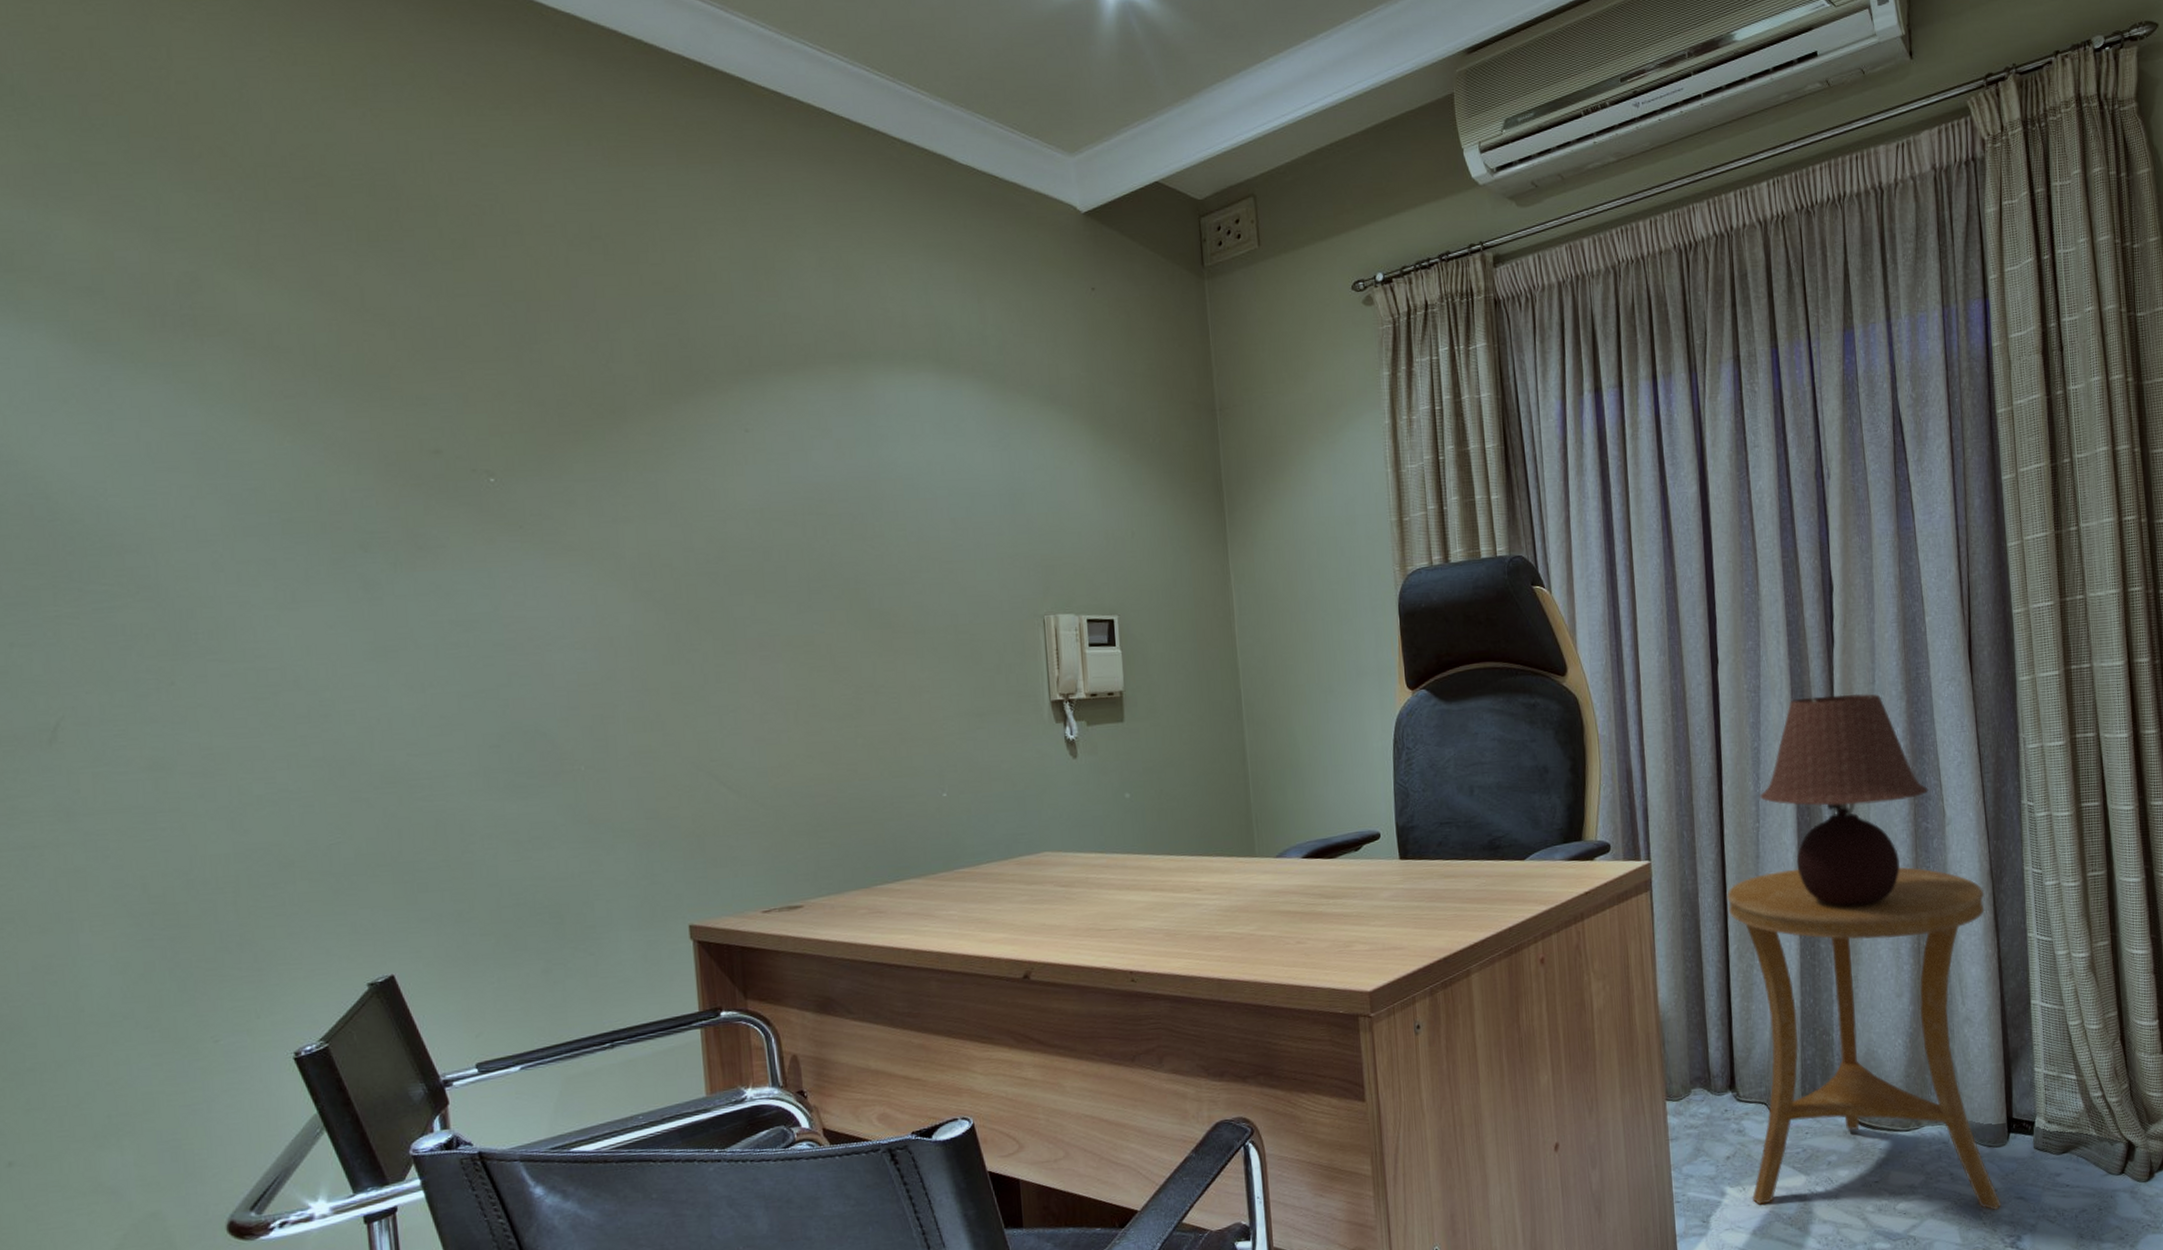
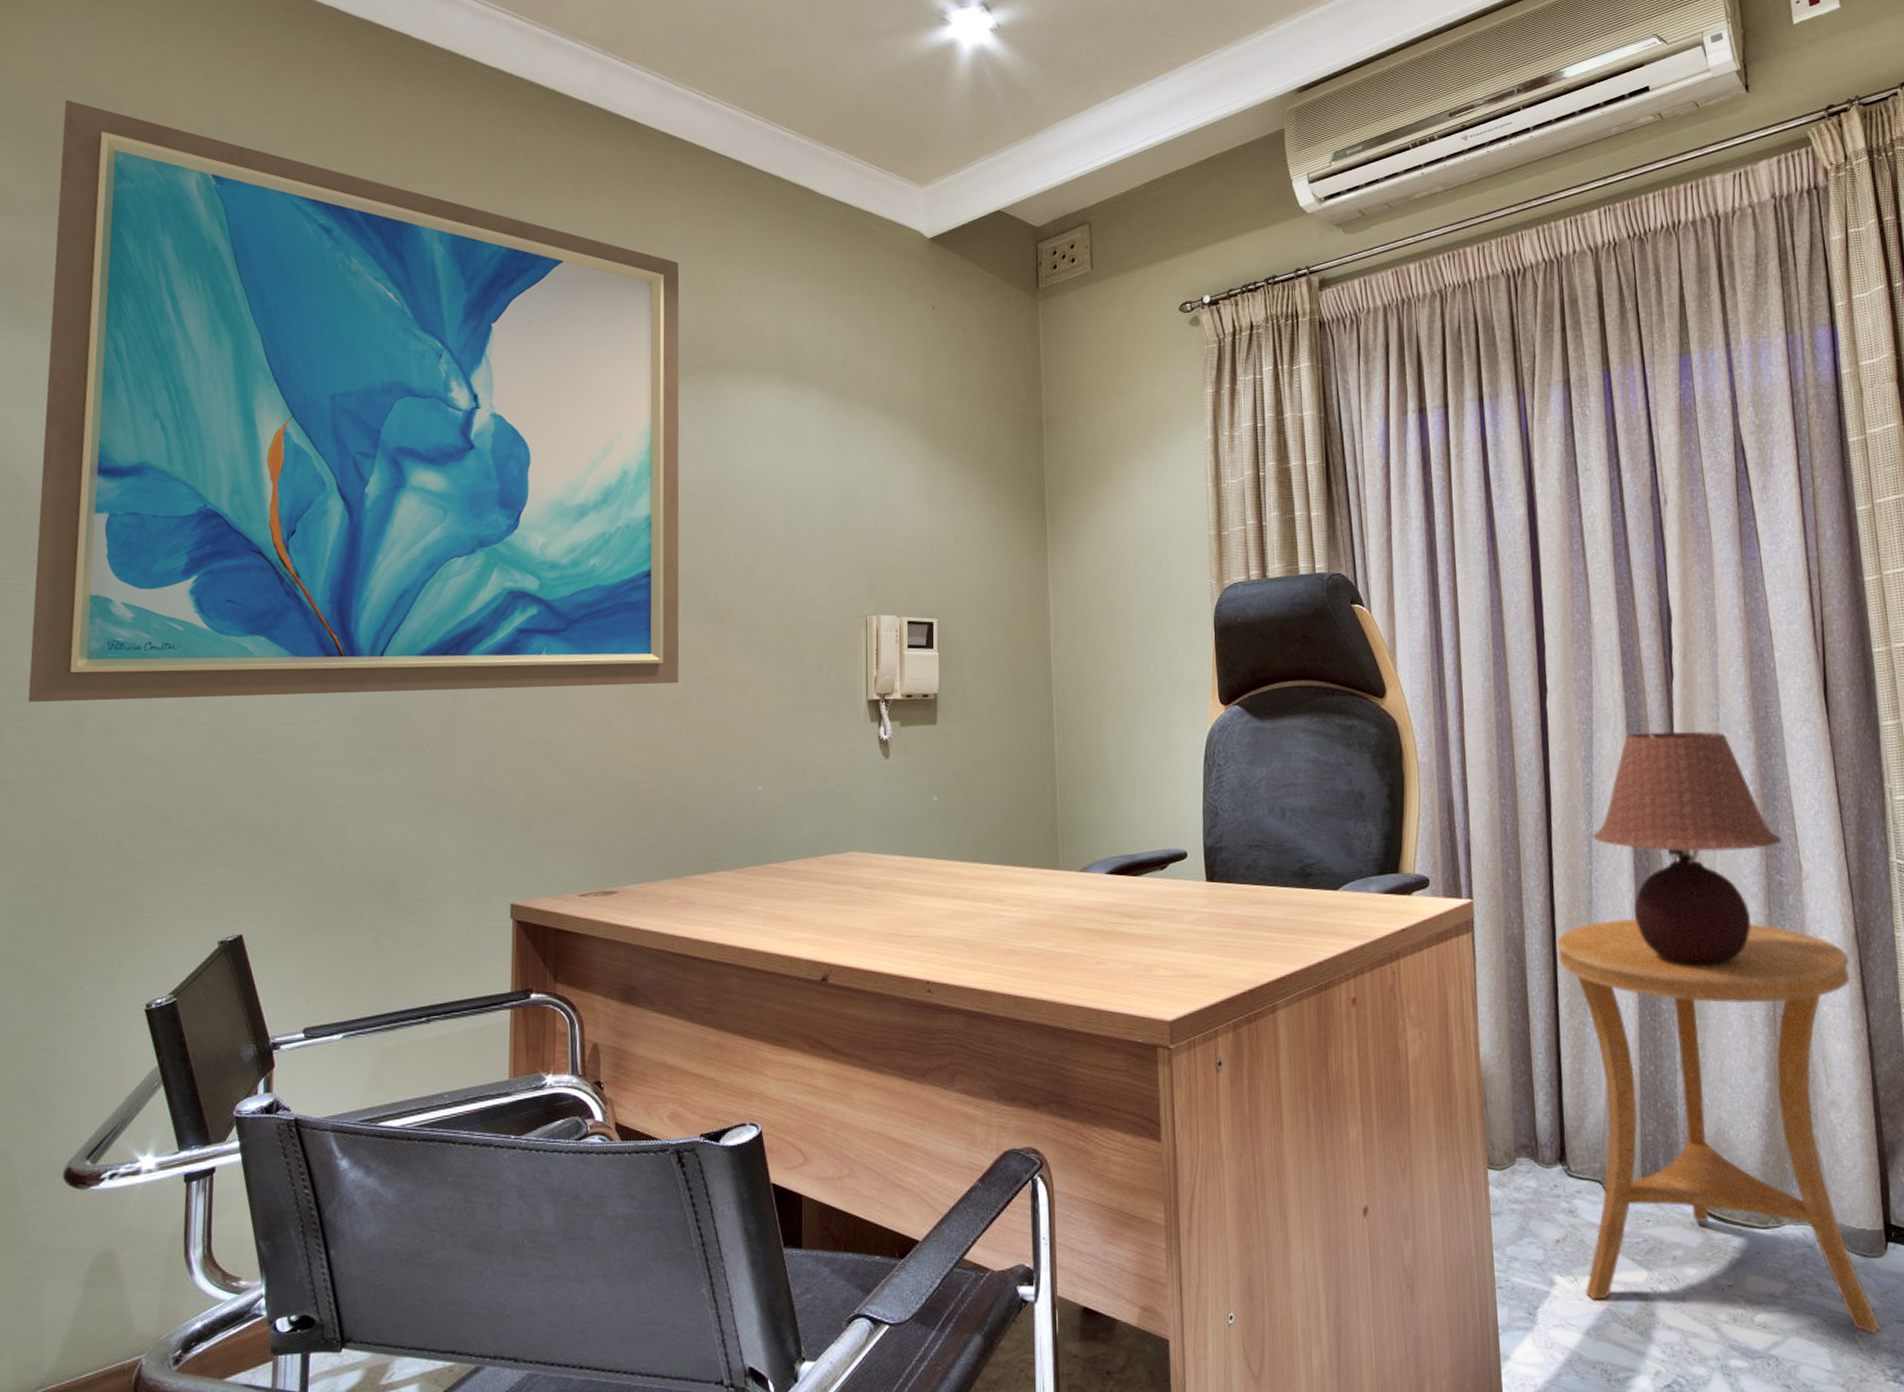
wall art: none [30,44,849,746] -> present [28,99,680,702]

